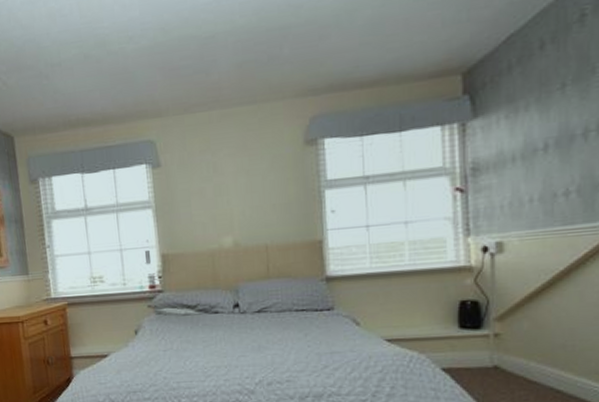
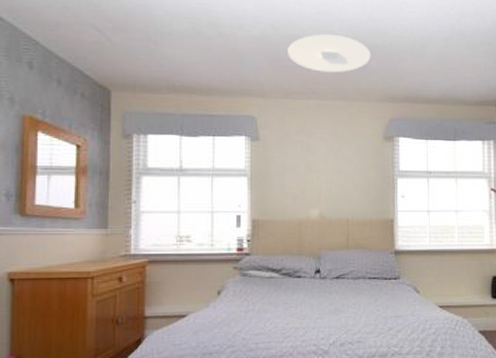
ceiling light: none [182,22,283,75] -> present [288,34,371,73]

